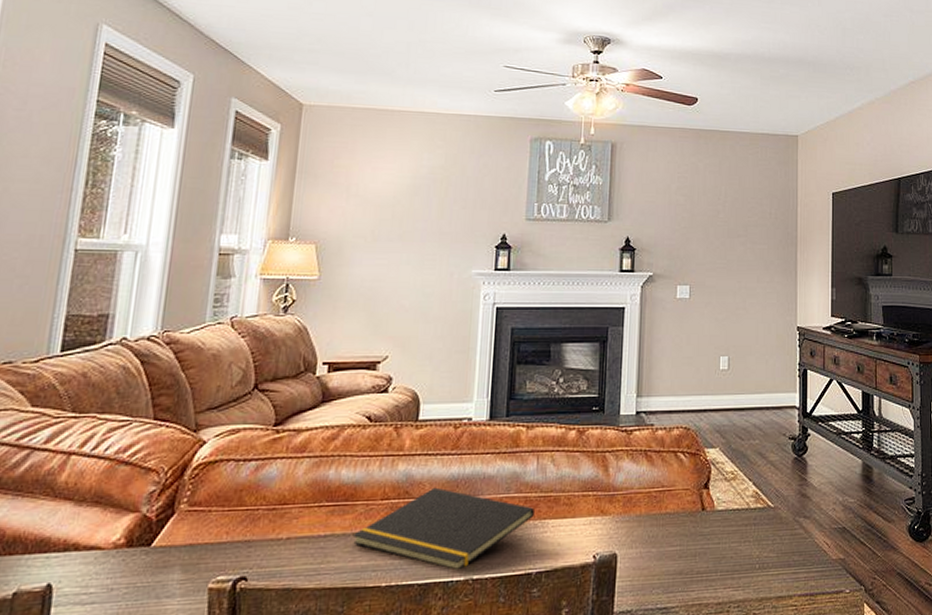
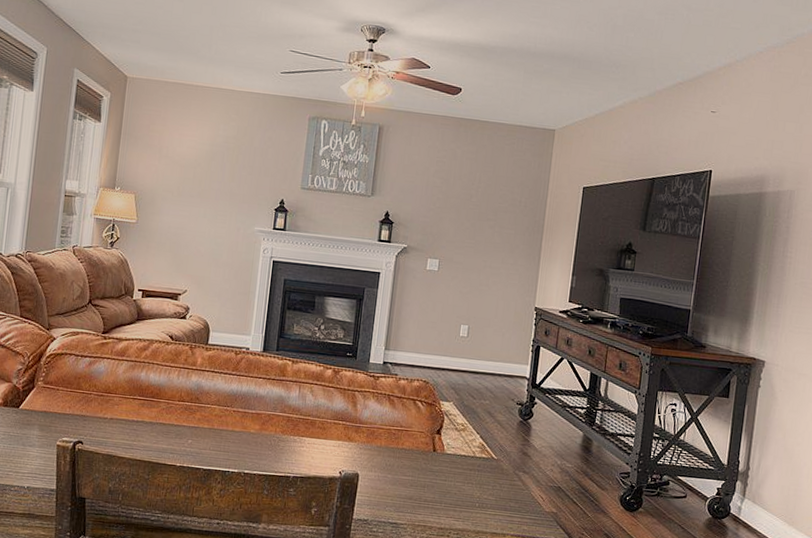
notepad: present [352,487,536,569] -> none [156,398,295,463]

